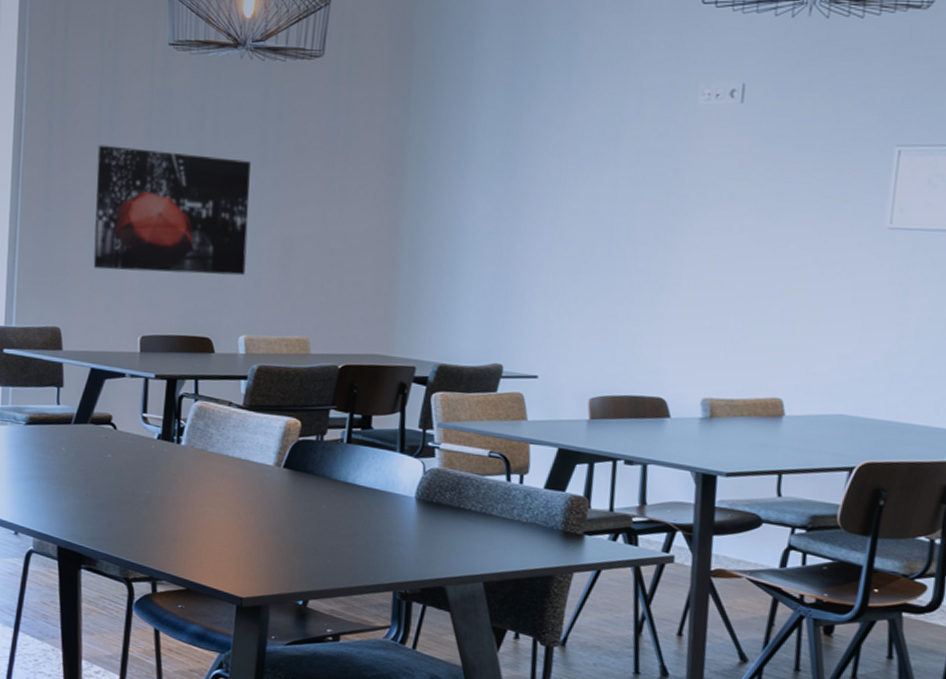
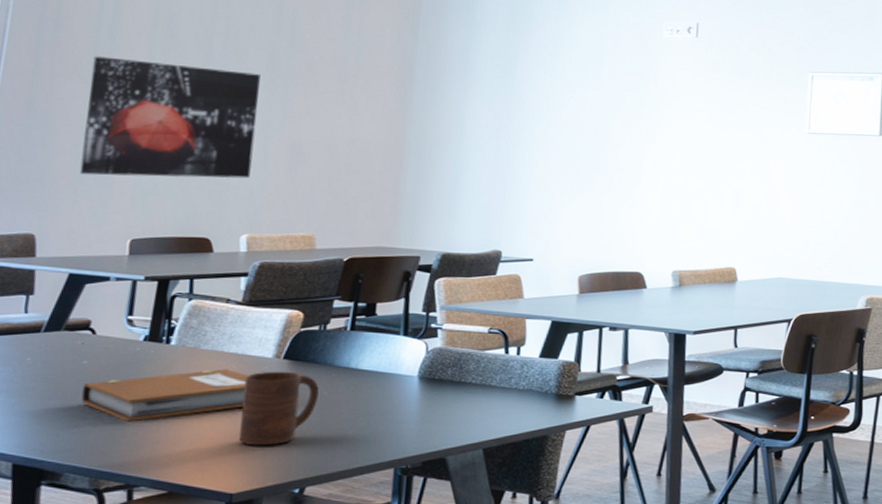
notebook: none [108,472,252,518] -> present [81,369,248,422]
cup: none [246,479,318,555] -> present [239,371,319,446]

